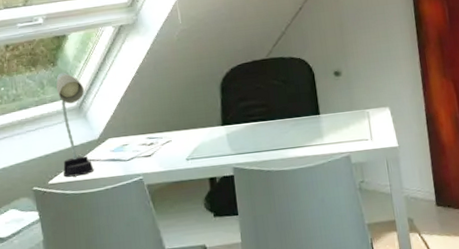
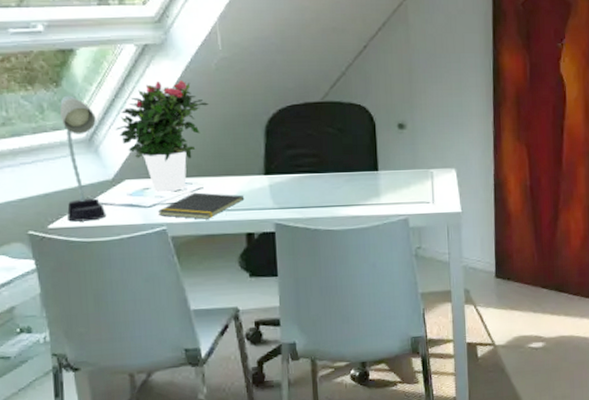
potted flower: none [99,51,174,147] -> present [115,80,209,192]
notepad: none [135,144,206,168] -> present [157,192,245,220]

